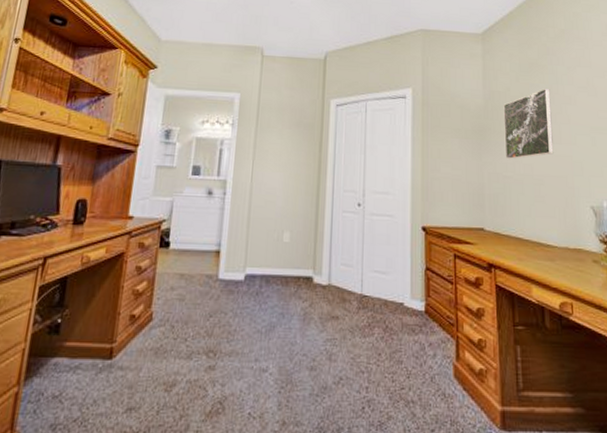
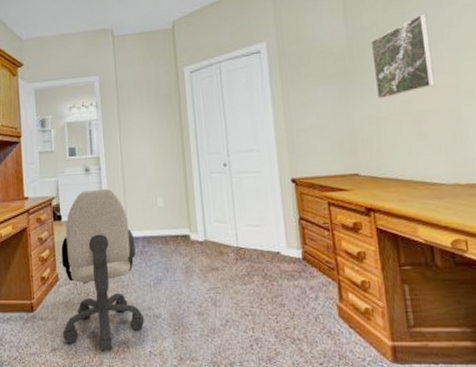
office chair: none [143,215,252,413] -> present [61,188,145,351]

